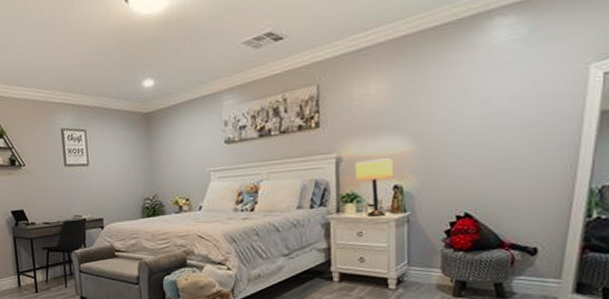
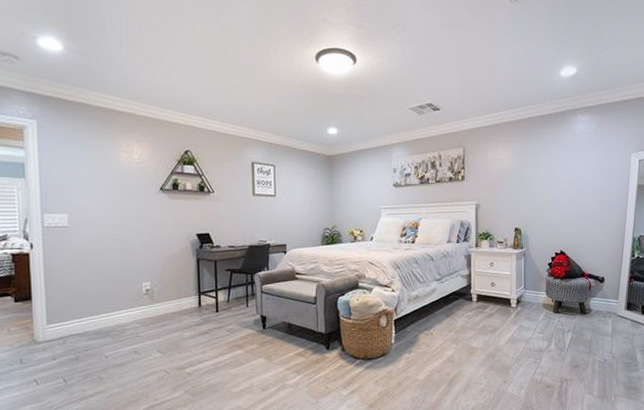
table lamp: present [355,158,393,218] -> none [489,207,515,252]

